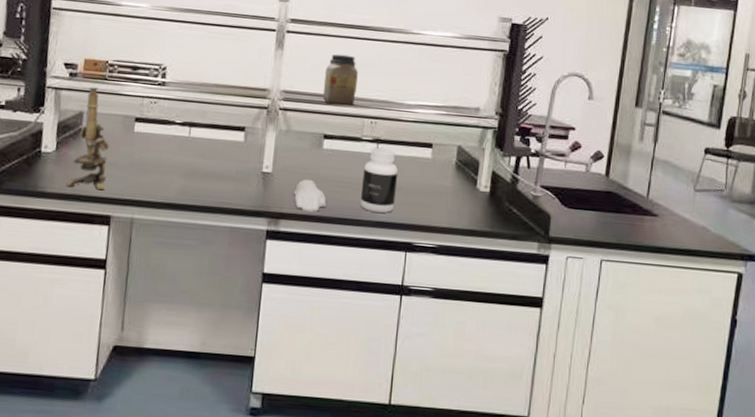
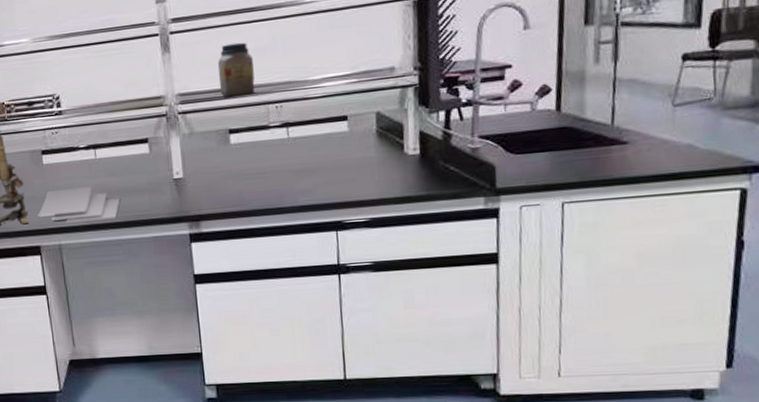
papers: none [115,159,205,201] -> present [37,186,120,224]
glove: present [293,179,327,213] -> none [208,176,245,210]
medicine bottle: present [359,148,399,214] -> none [276,131,317,198]

